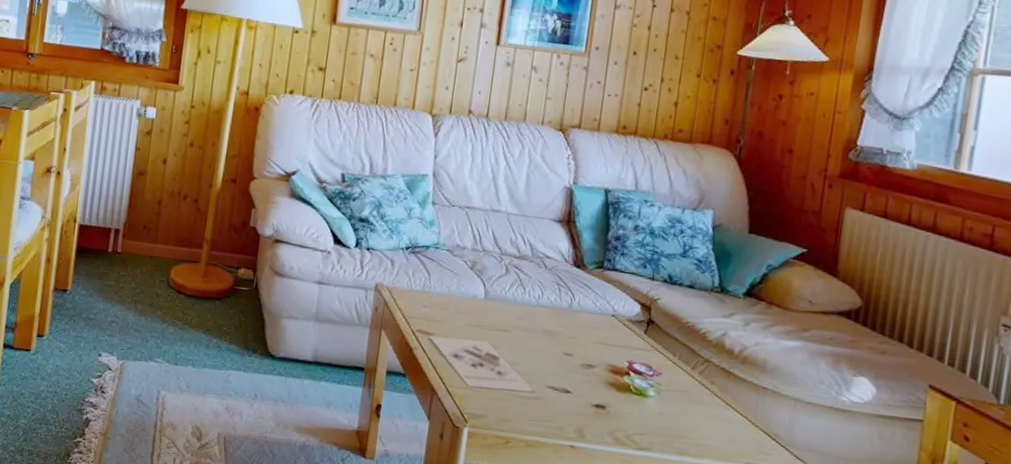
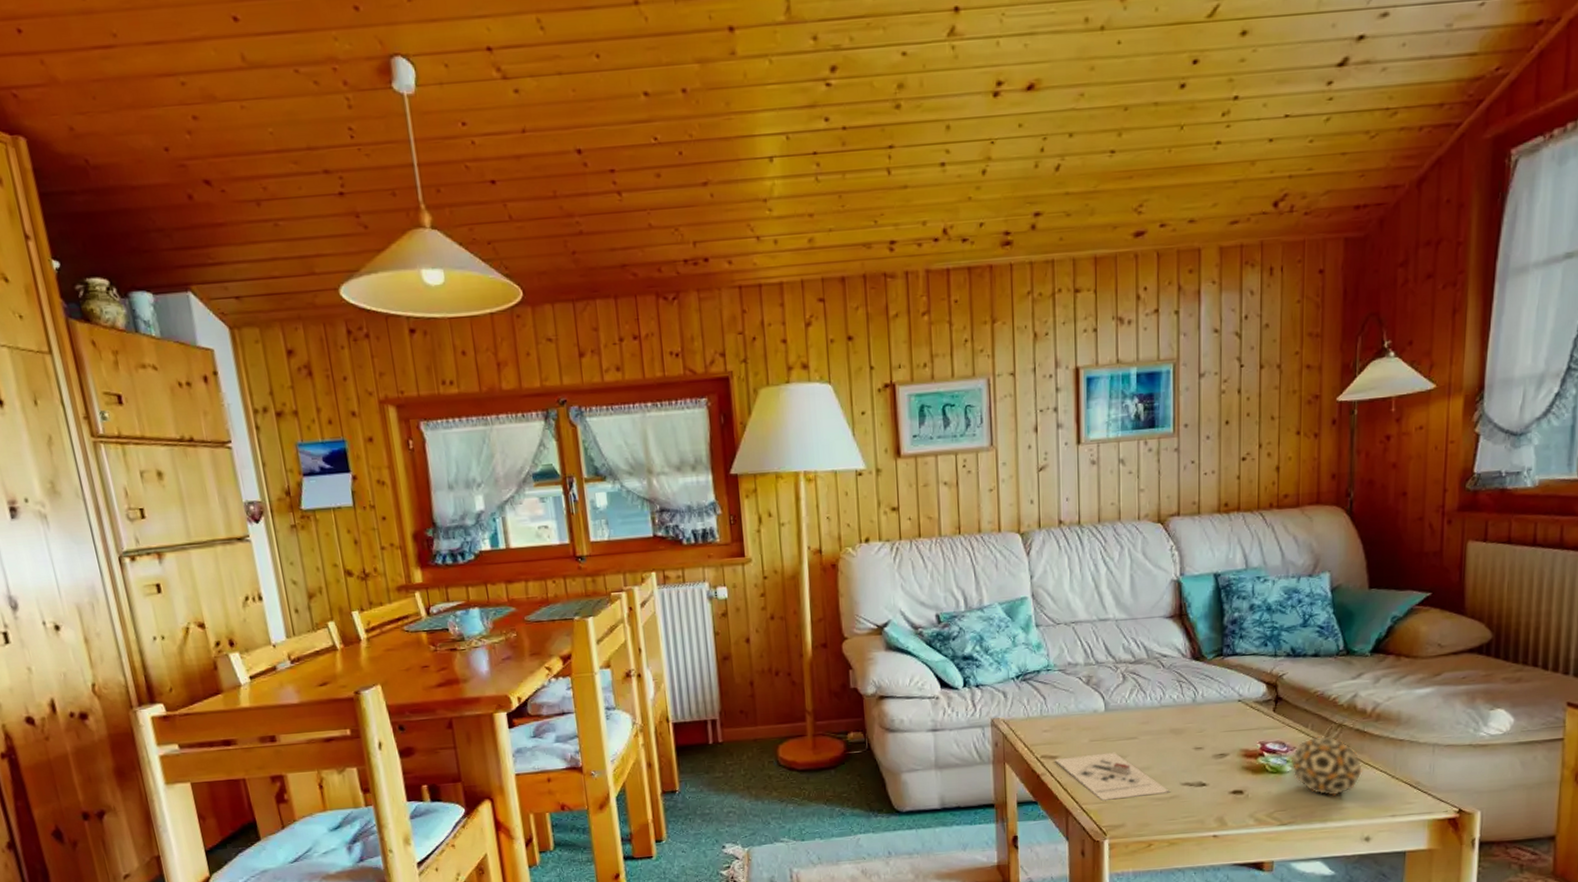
decorative ball: none [654,366,724,431] -> present [1290,735,1362,796]

